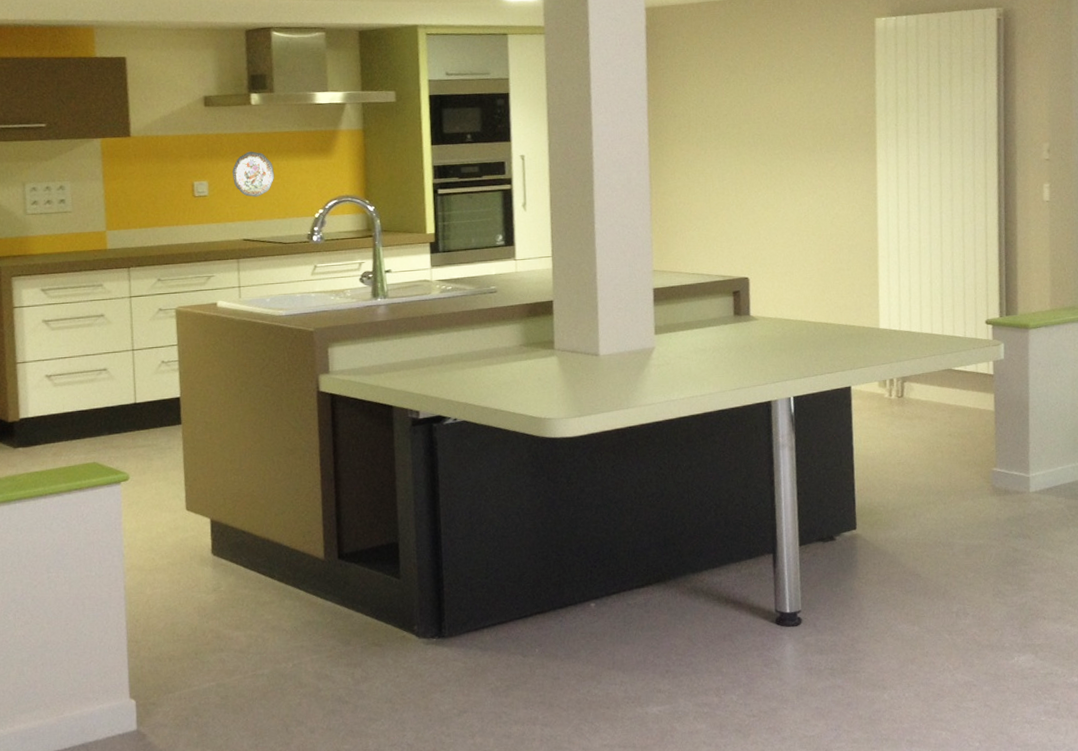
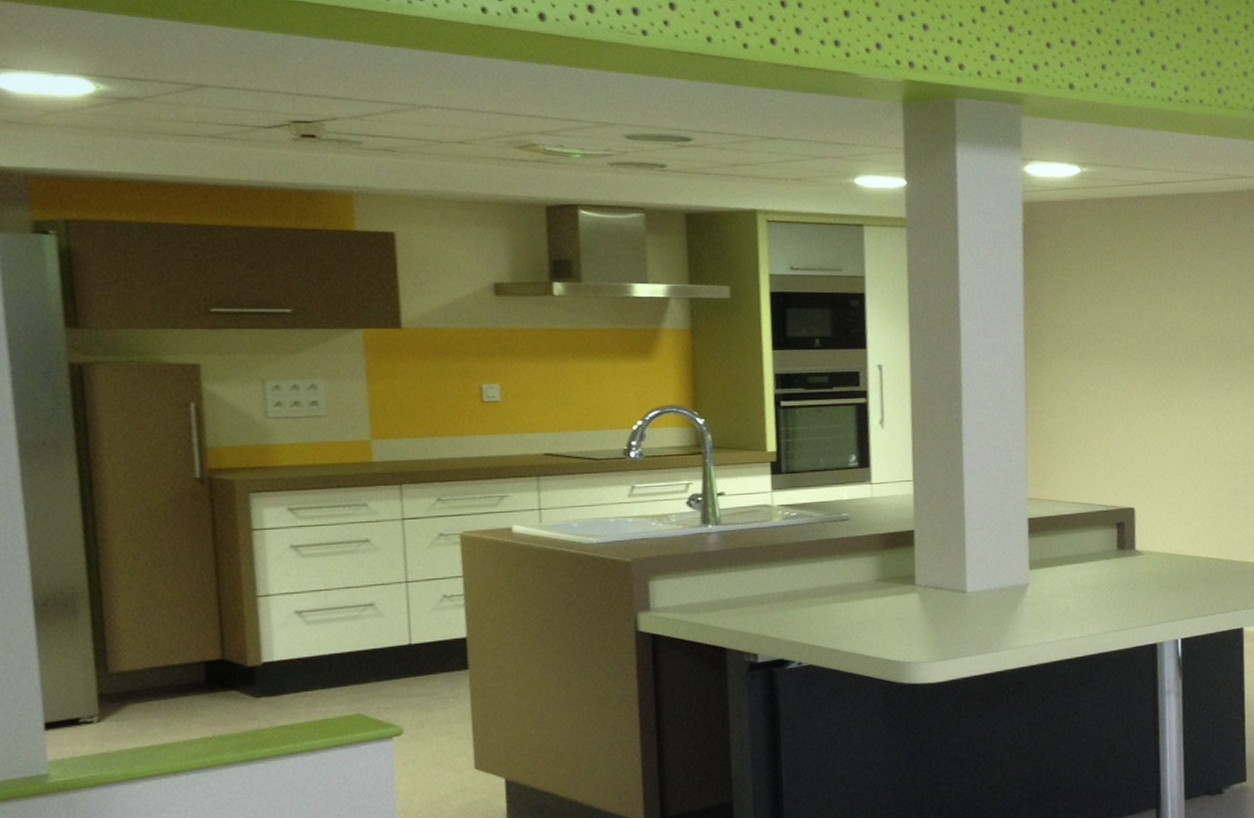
decorative plate: present [232,151,275,197] -> none [530,350,583,405]

